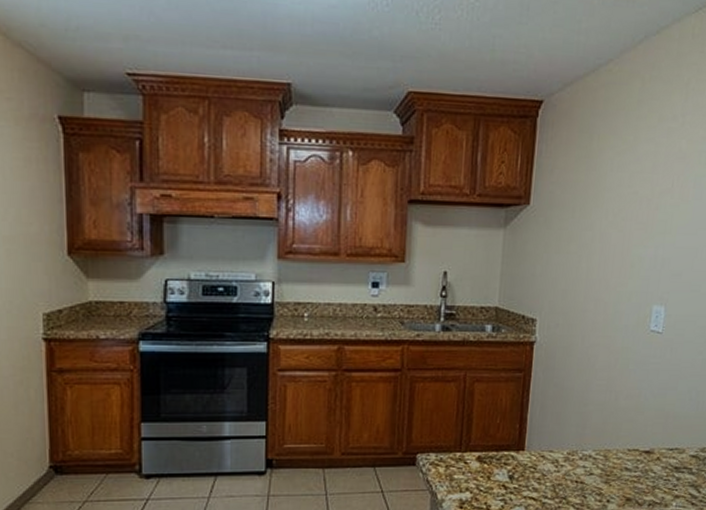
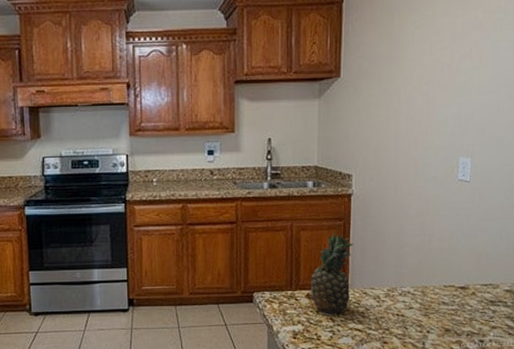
fruit: none [482,384,533,481] -> present [310,231,354,315]

